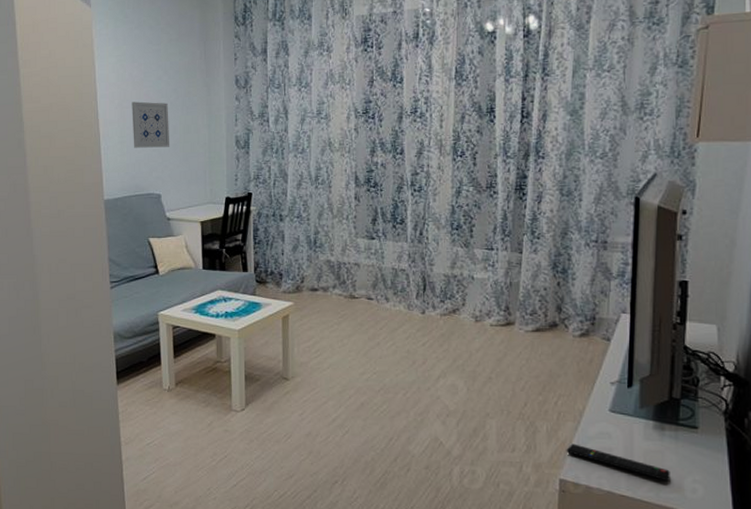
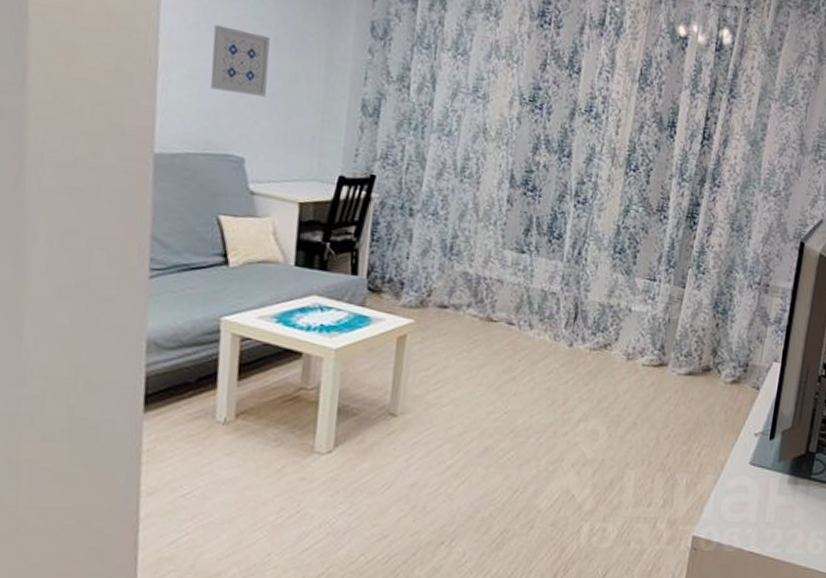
remote control: present [566,443,670,482] -> none [703,498,798,537]

